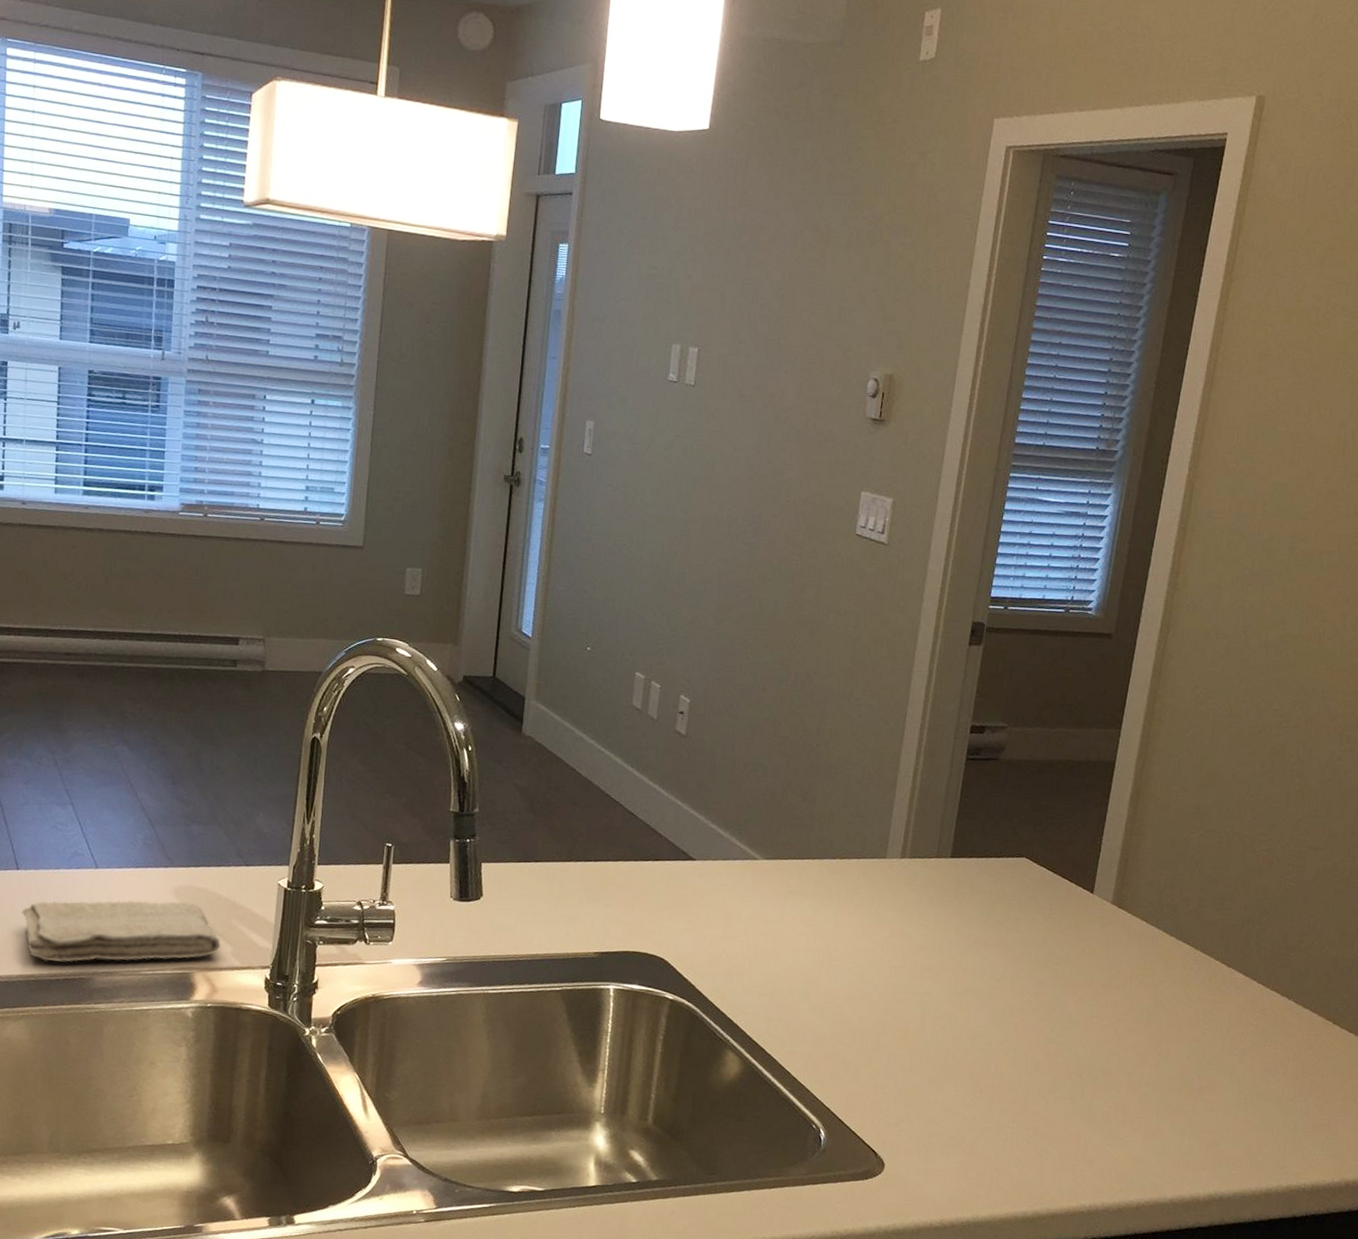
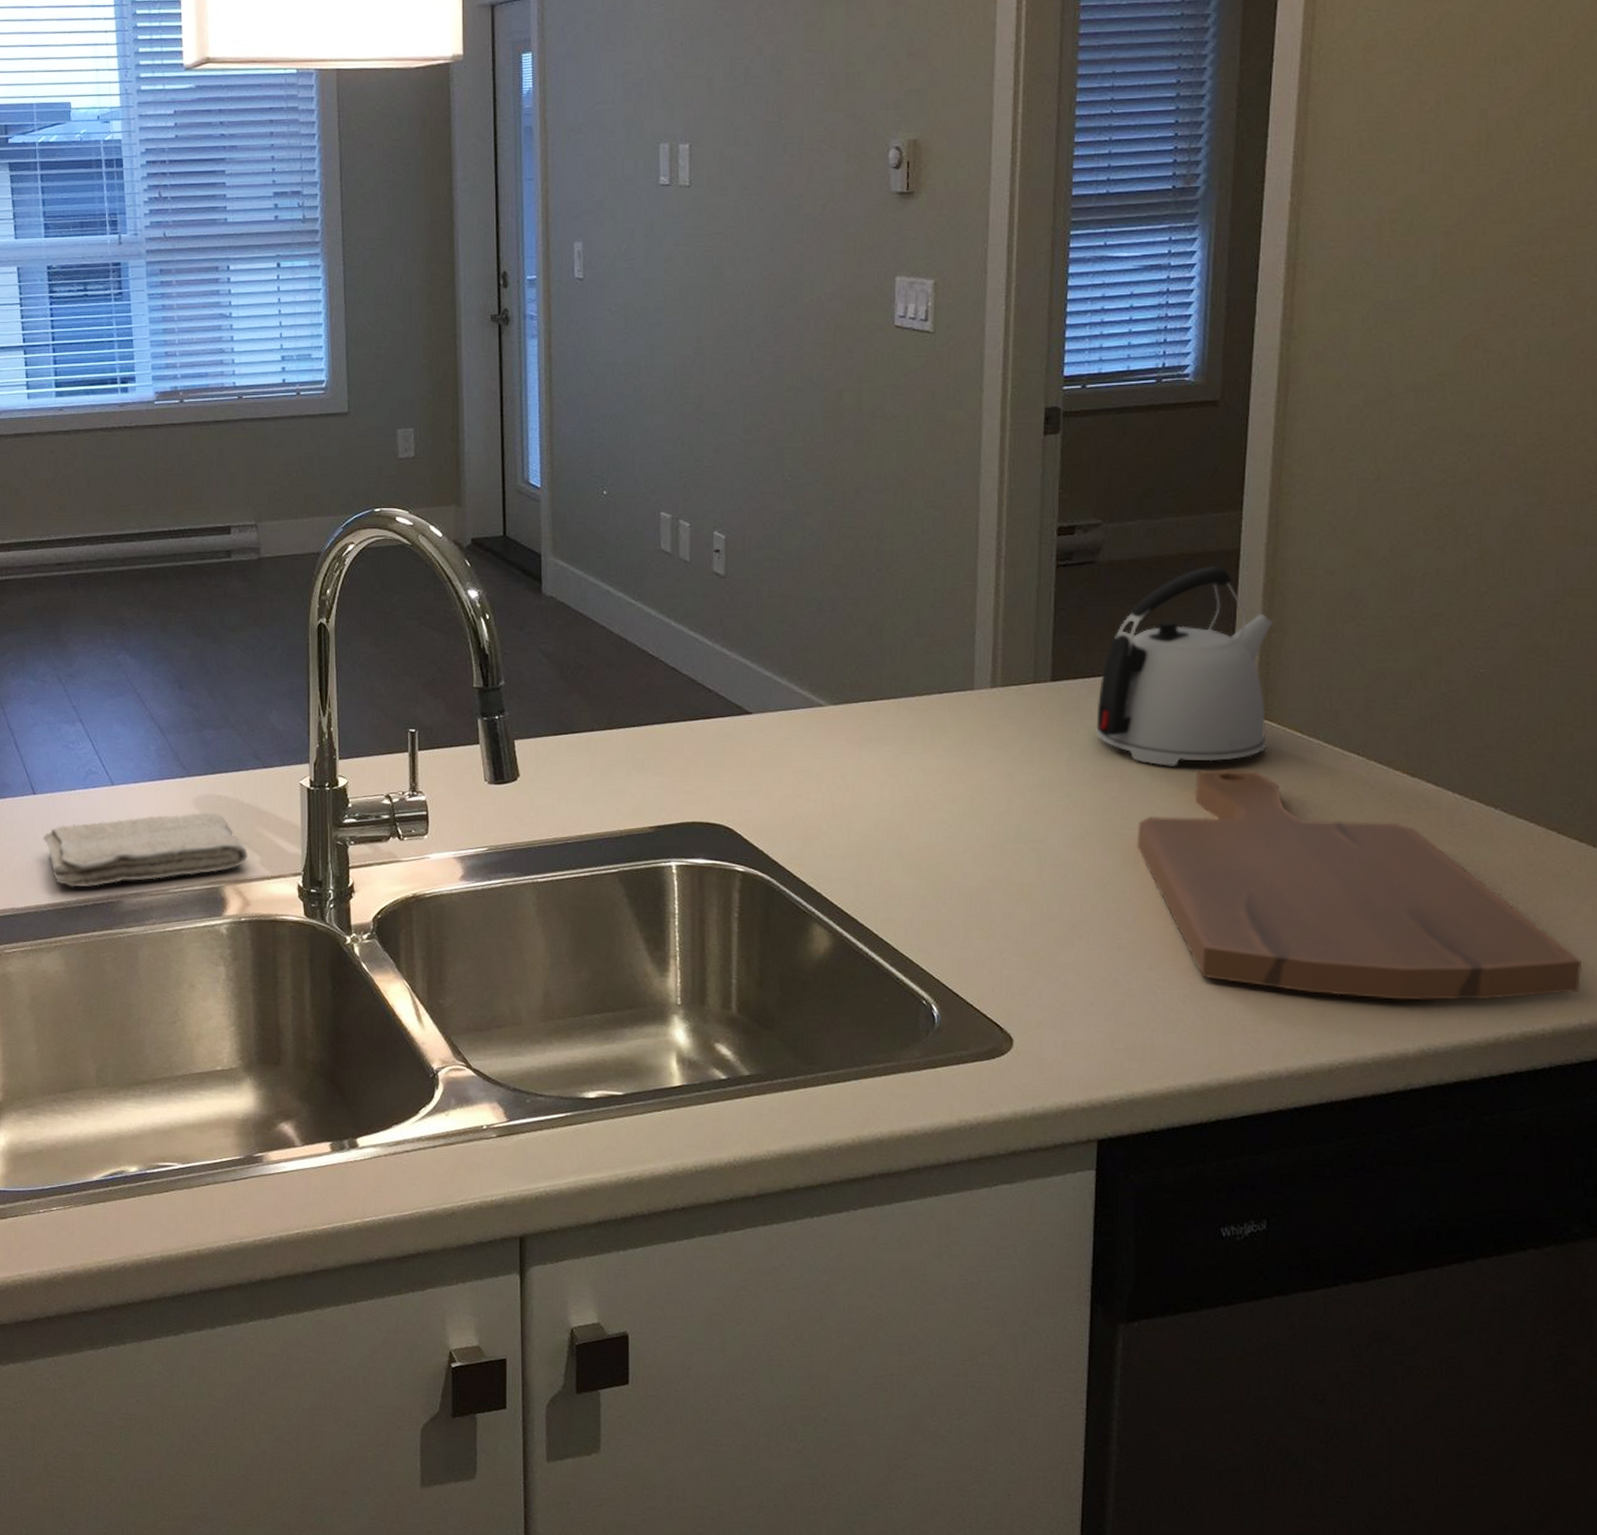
kettle: none [983,773,1136,940] -> present [1096,565,1274,766]
cutting board: none [1005,945,1340,1157] -> present [1138,769,1581,1001]

